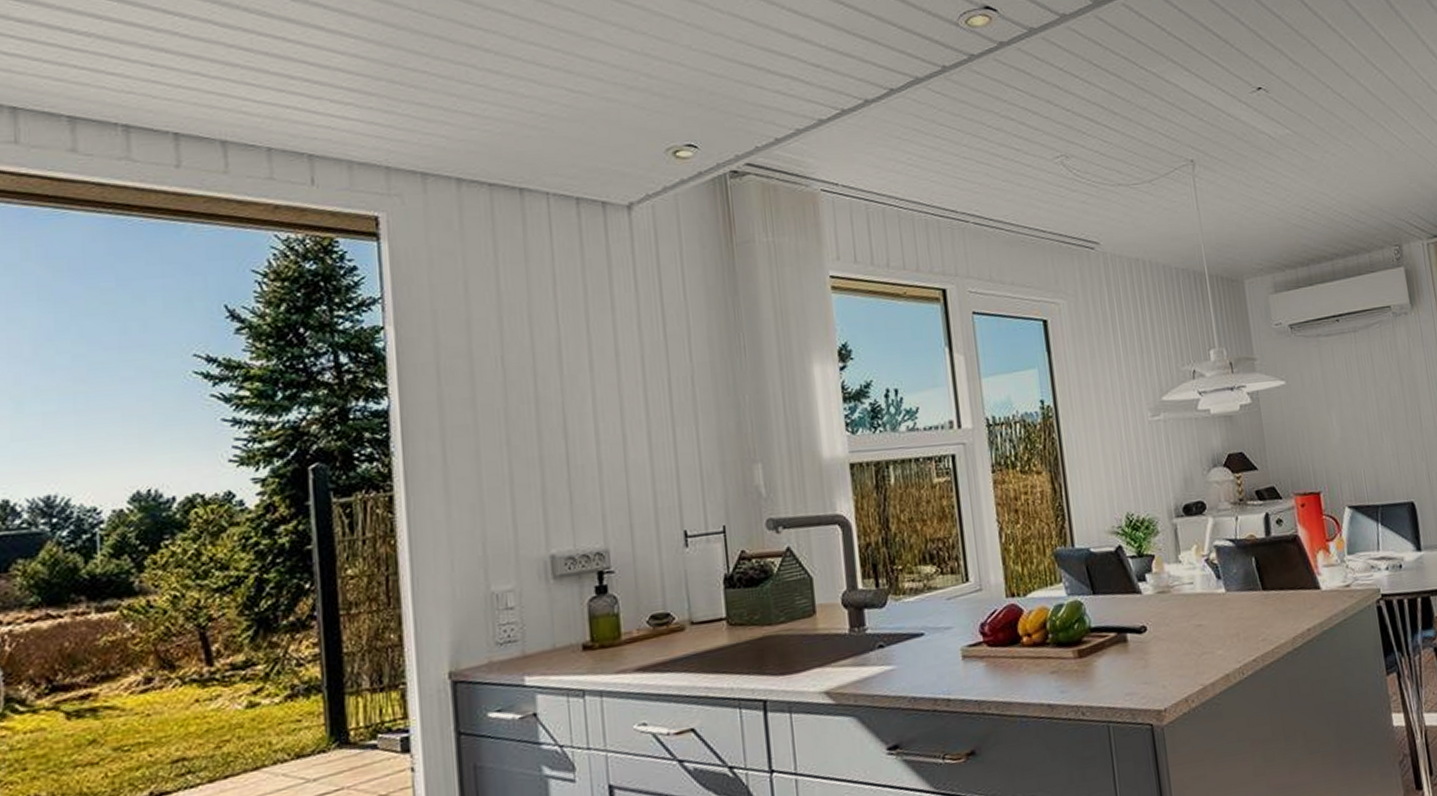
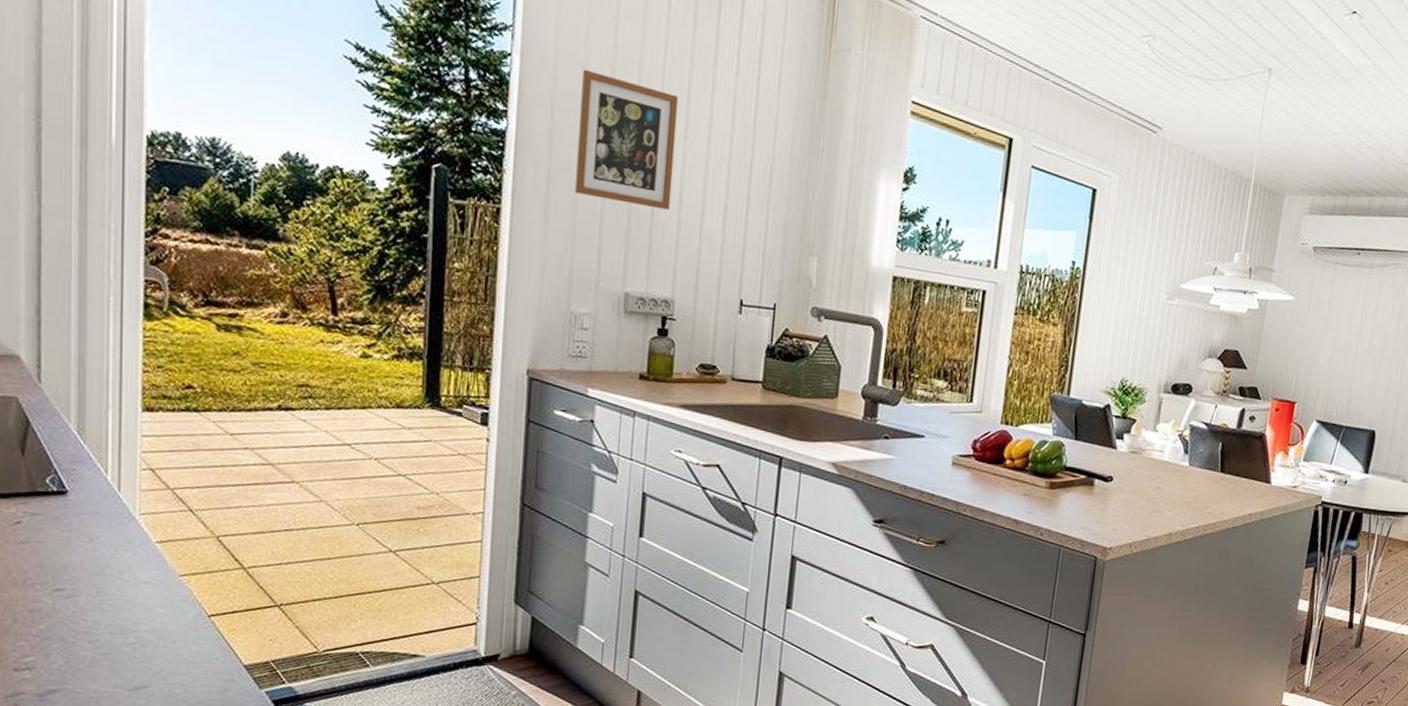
picture frame: none [467,324,587,459] -> present [575,69,679,210]

